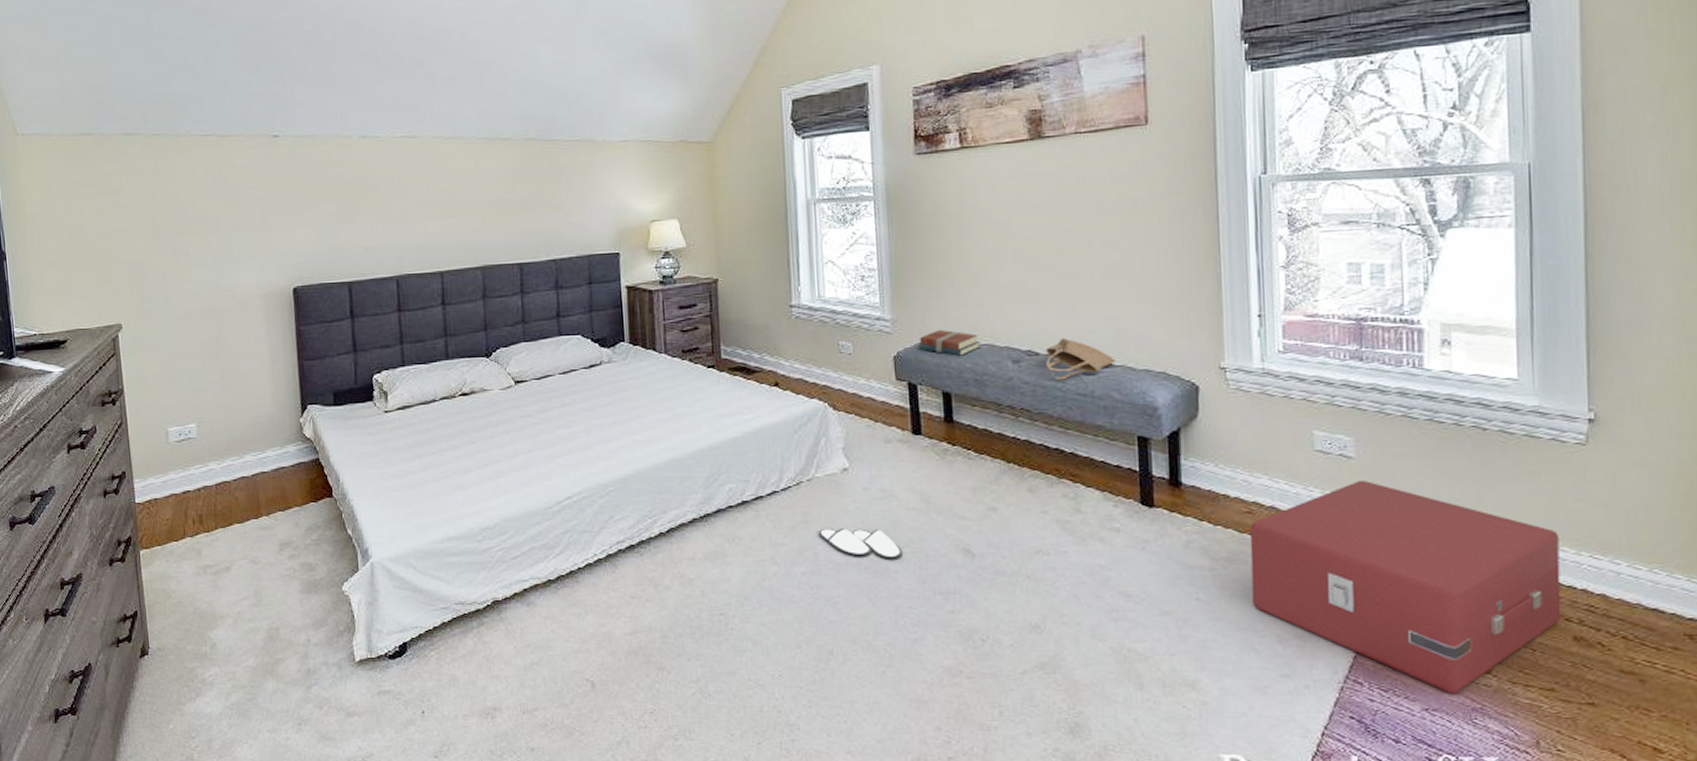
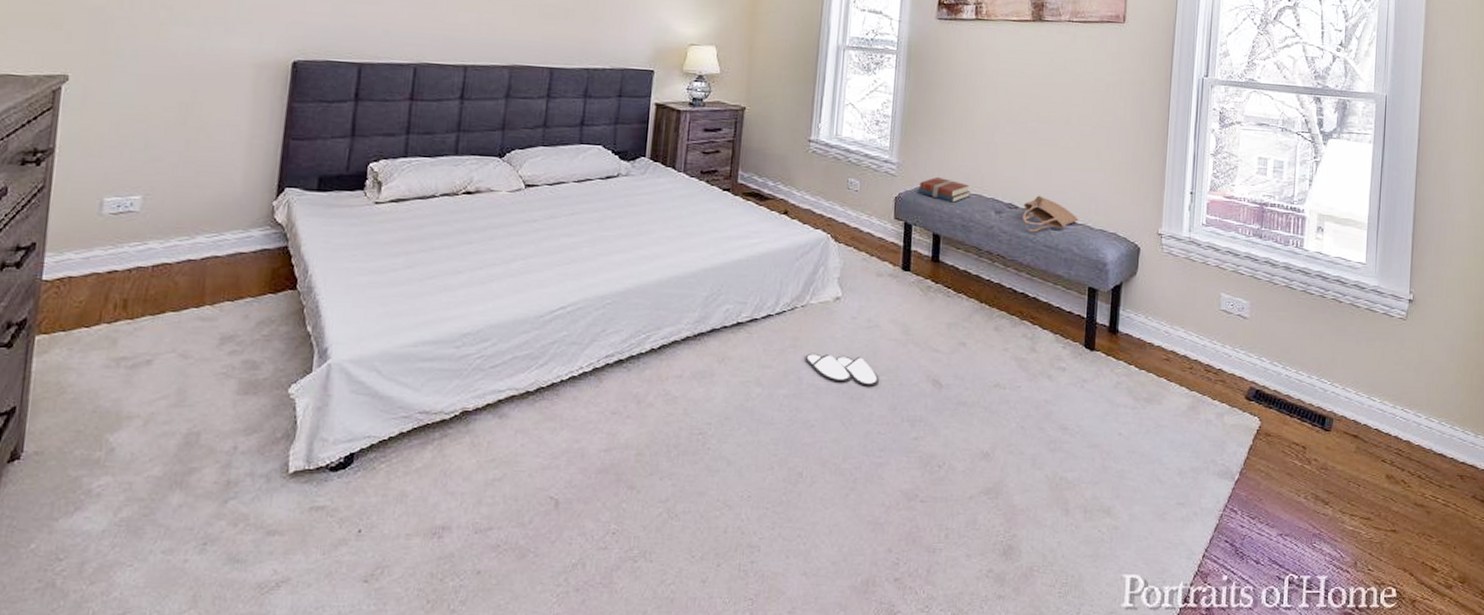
suitcase: present [1249,479,1562,694] -> none [1162,337,1383,522]

